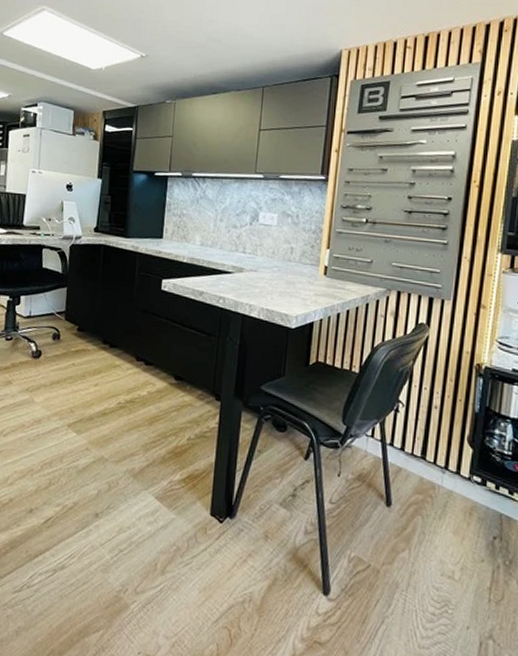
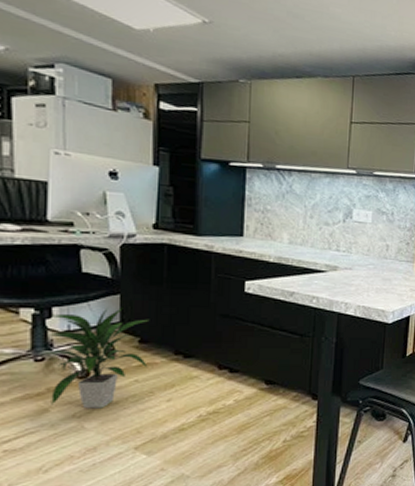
indoor plant: none [13,298,85,386] -> present [47,307,148,409]

